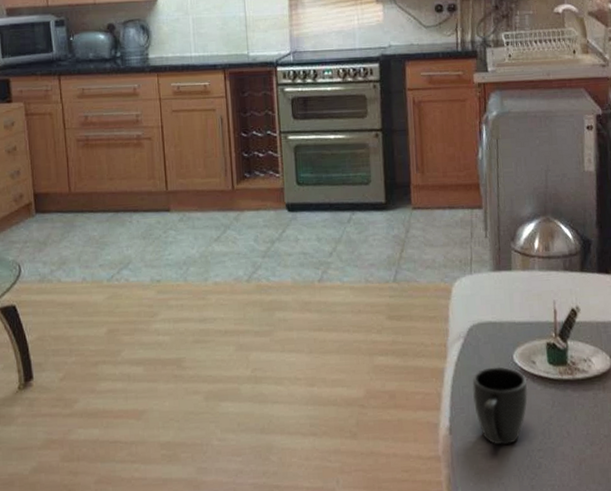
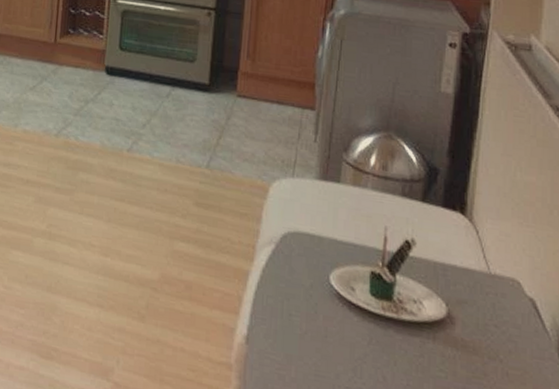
mug: present [472,367,528,446] -> none [277,282,343,373]

